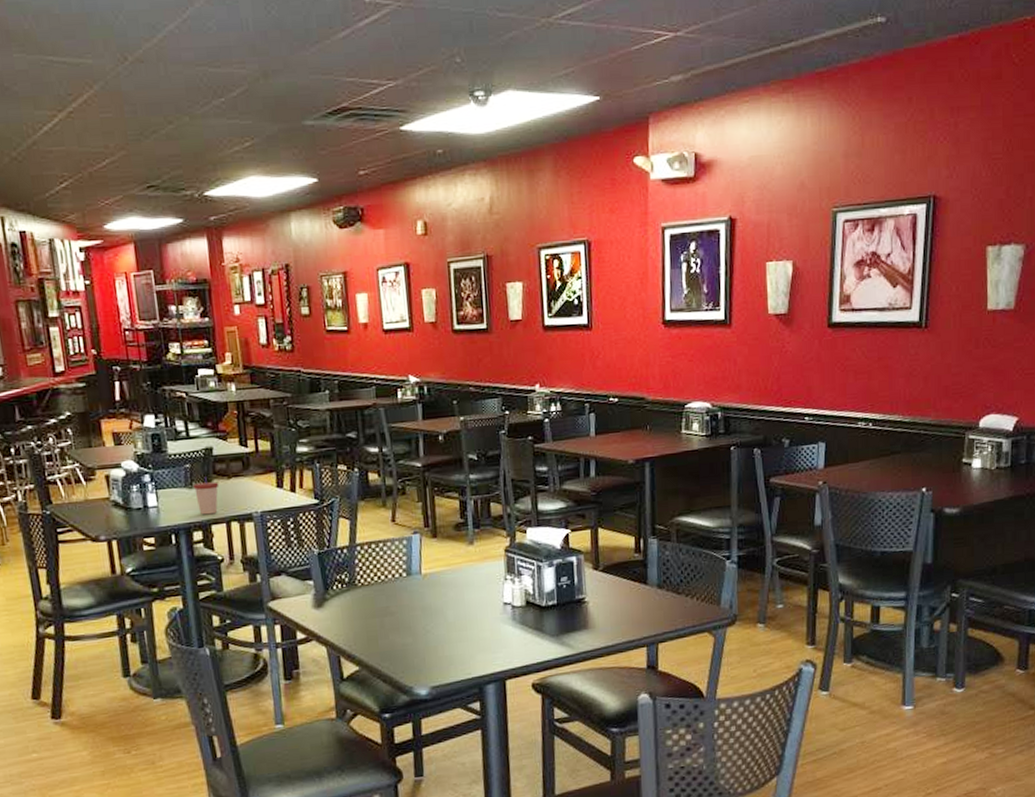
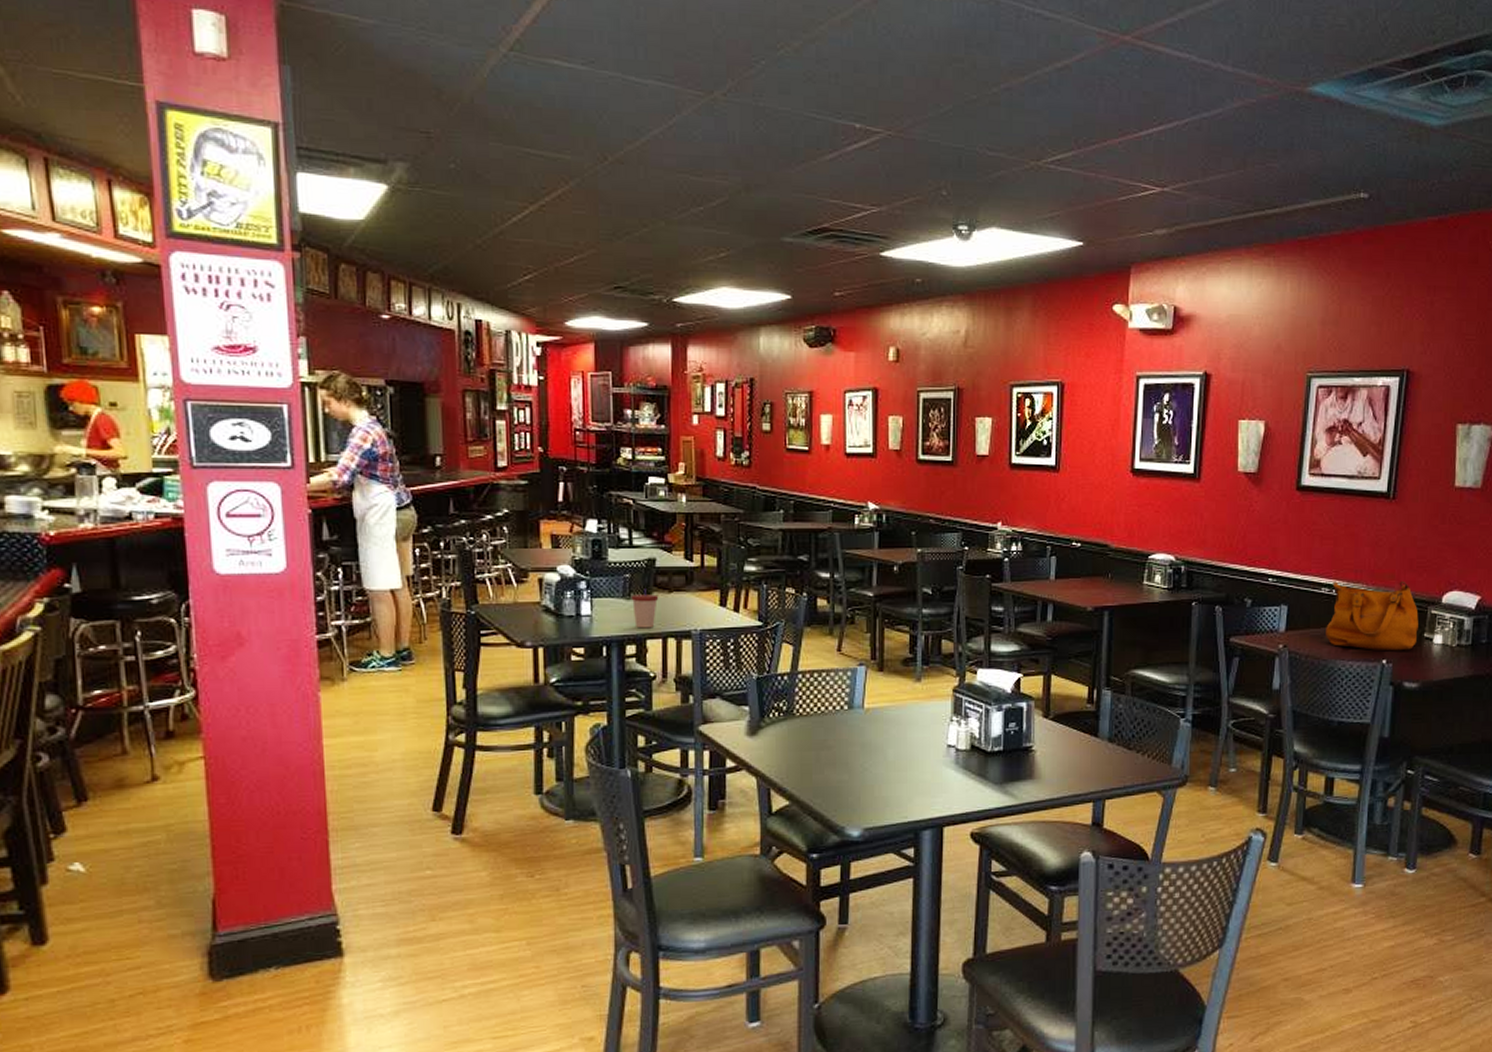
handbag: none [864,408,956,480] -> present [1326,581,1419,651]

